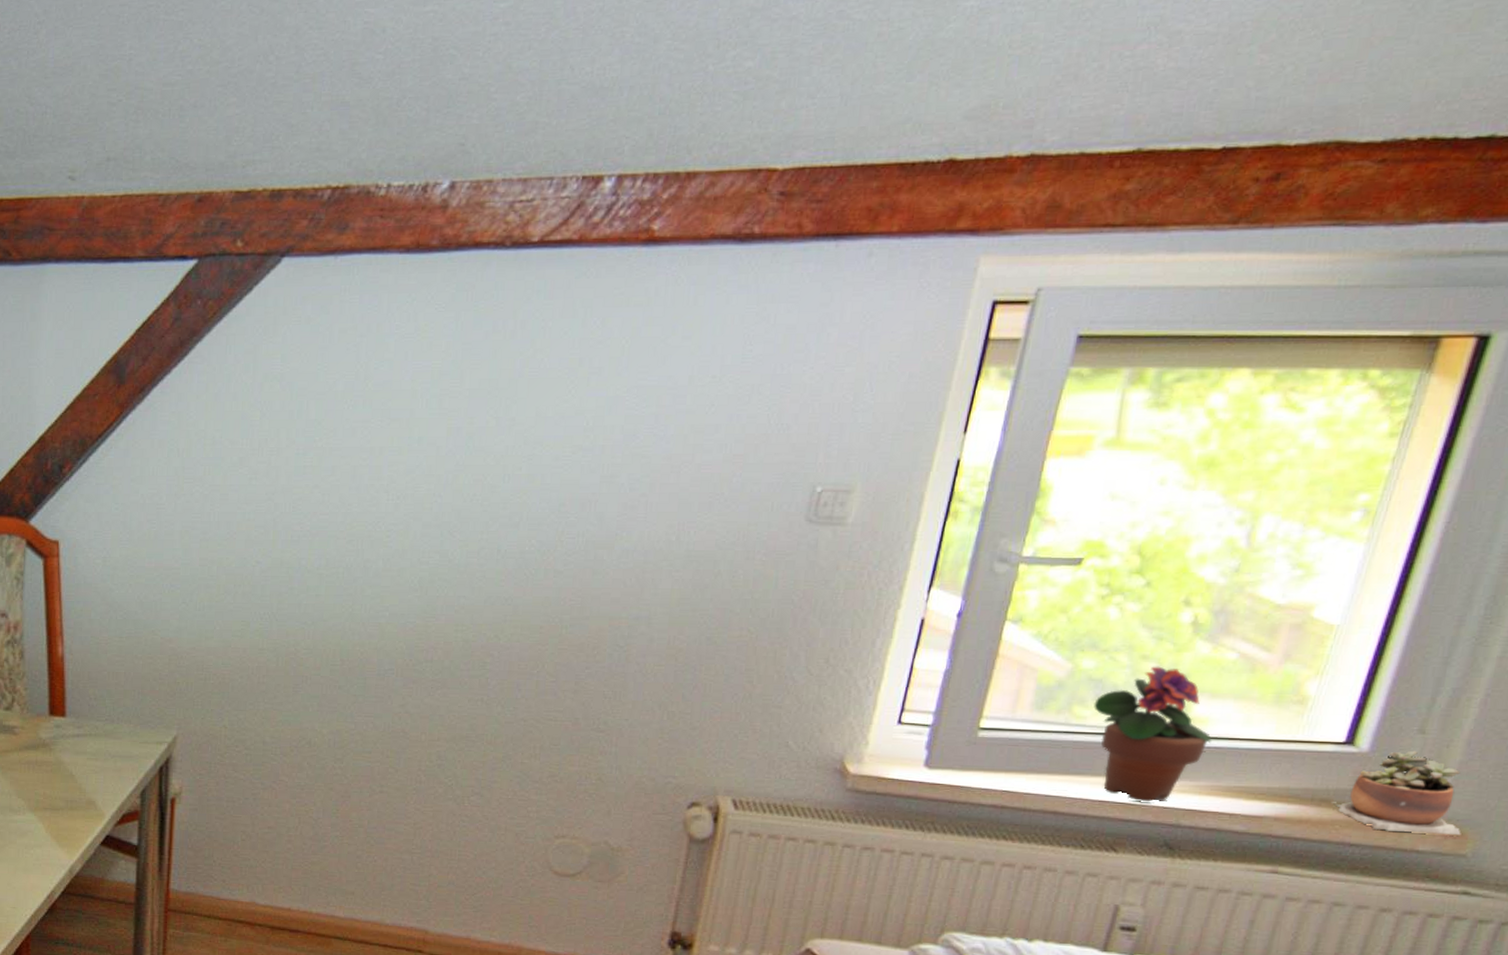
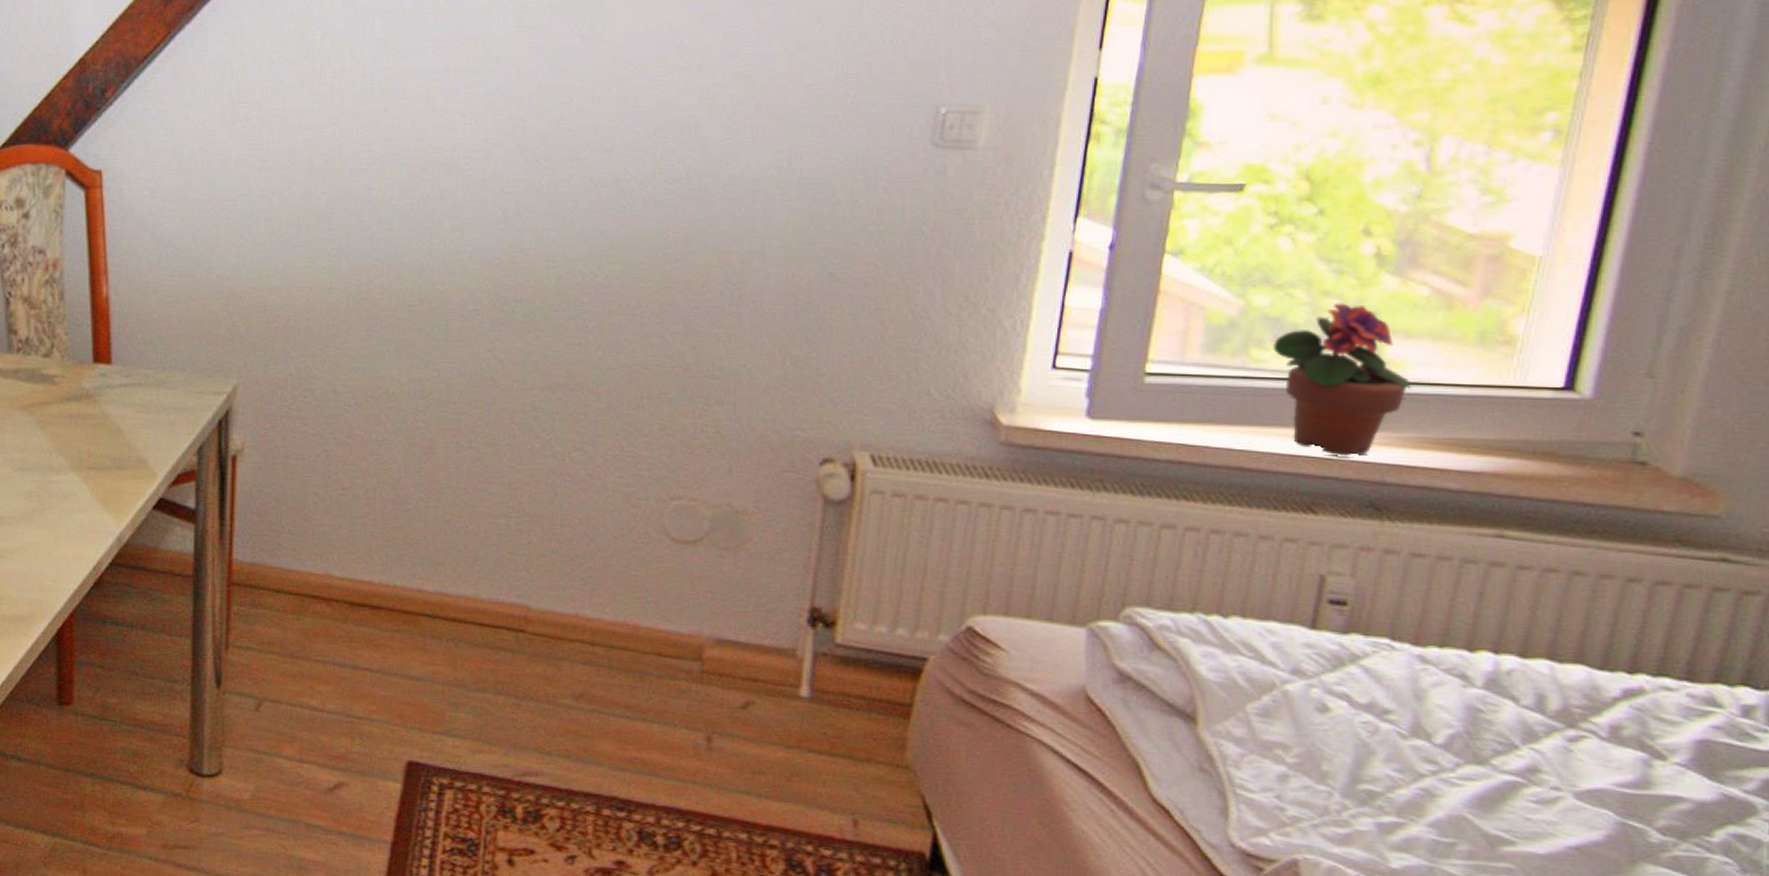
succulent plant: present [1331,750,1461,835] -> none [1556,396,1711,492]

